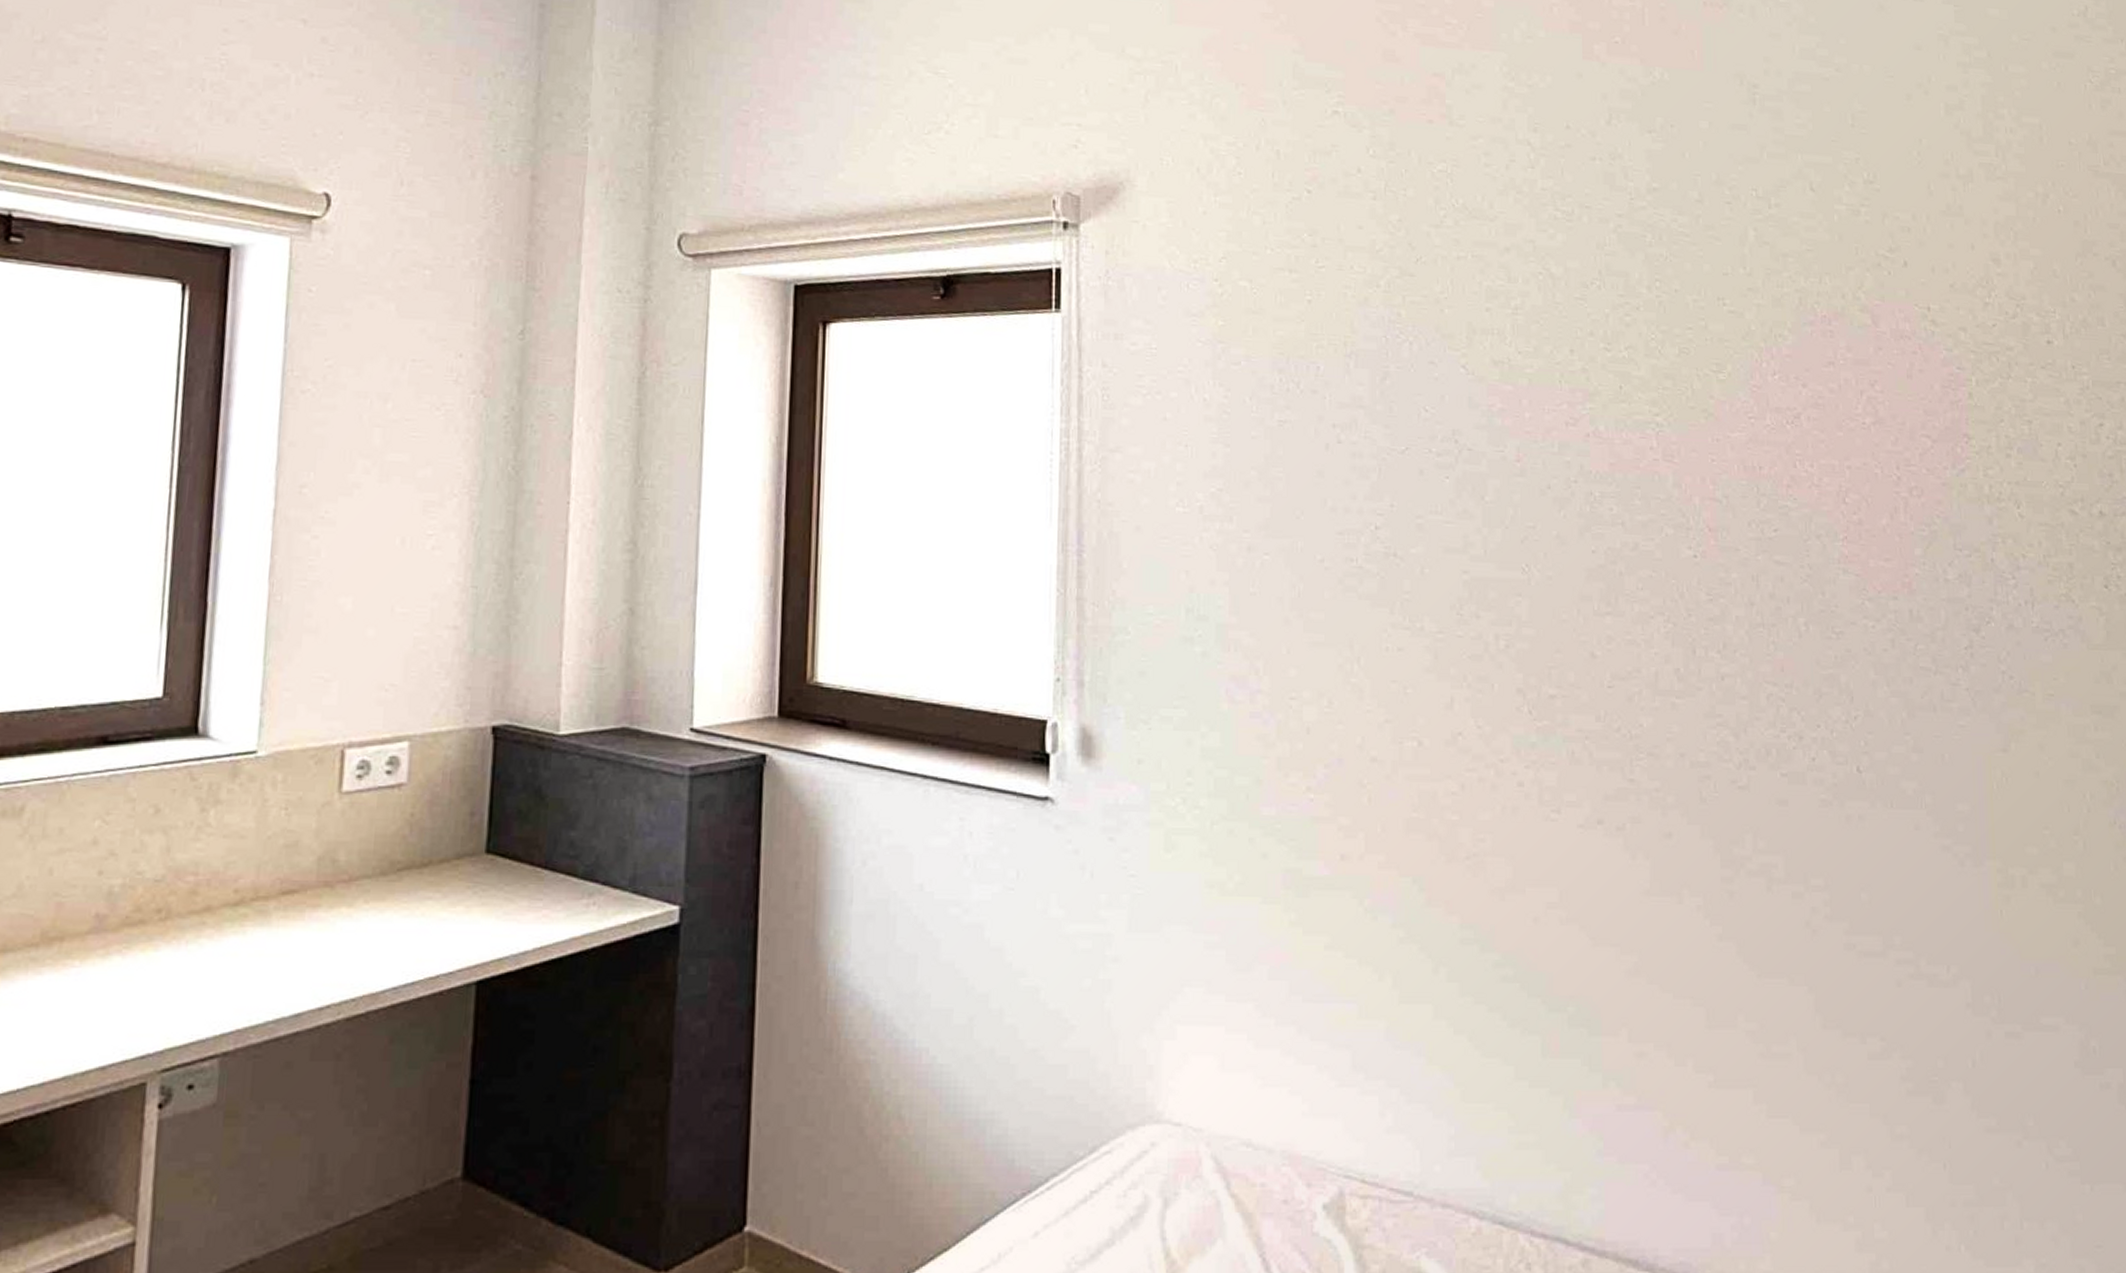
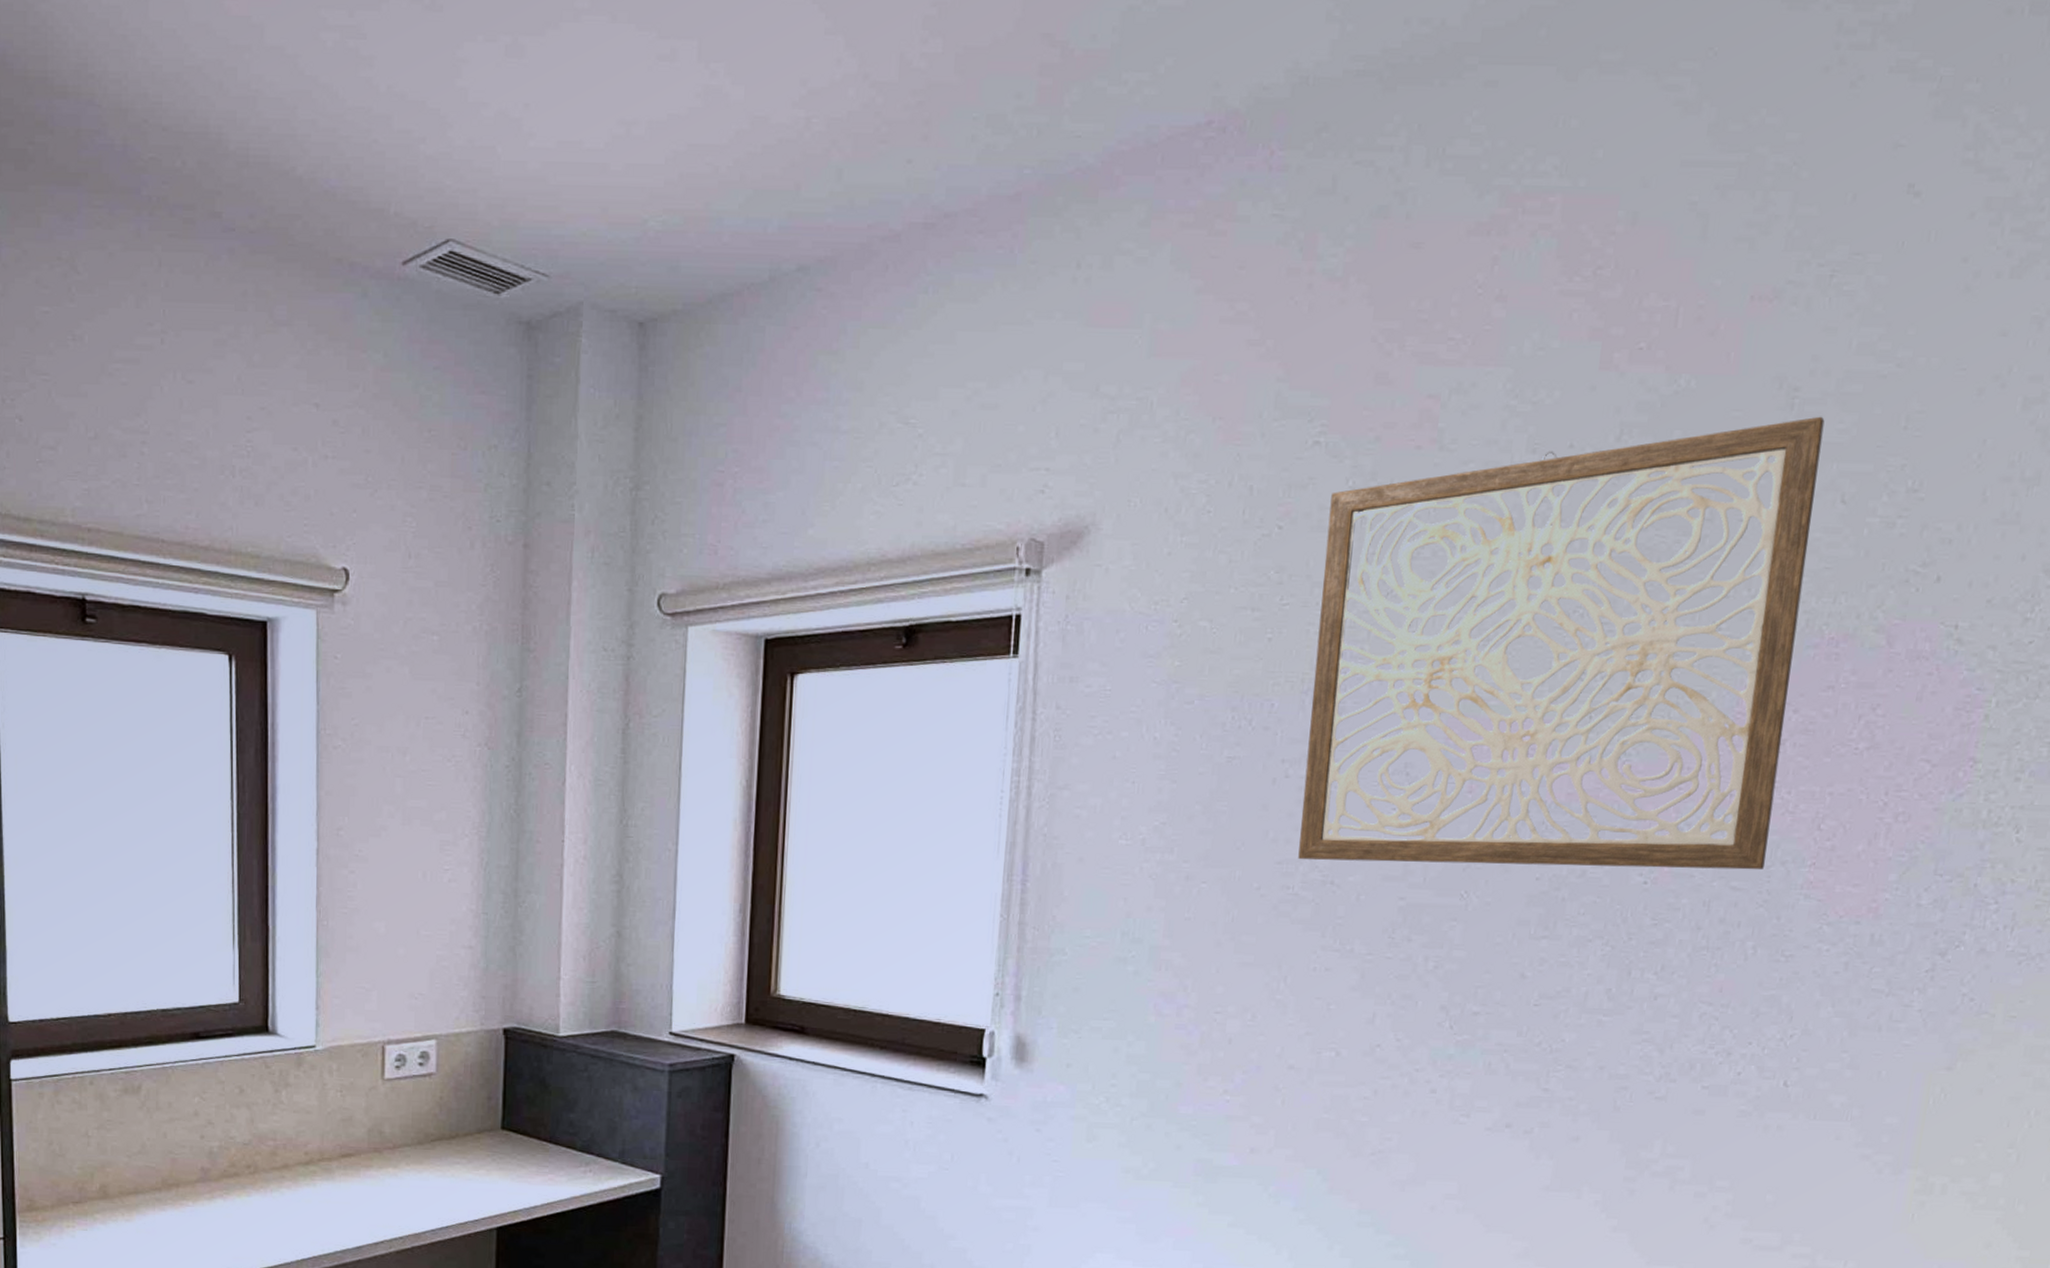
wall art: none [1354,111,1801,544] -> present [1298,416,1825,870]

